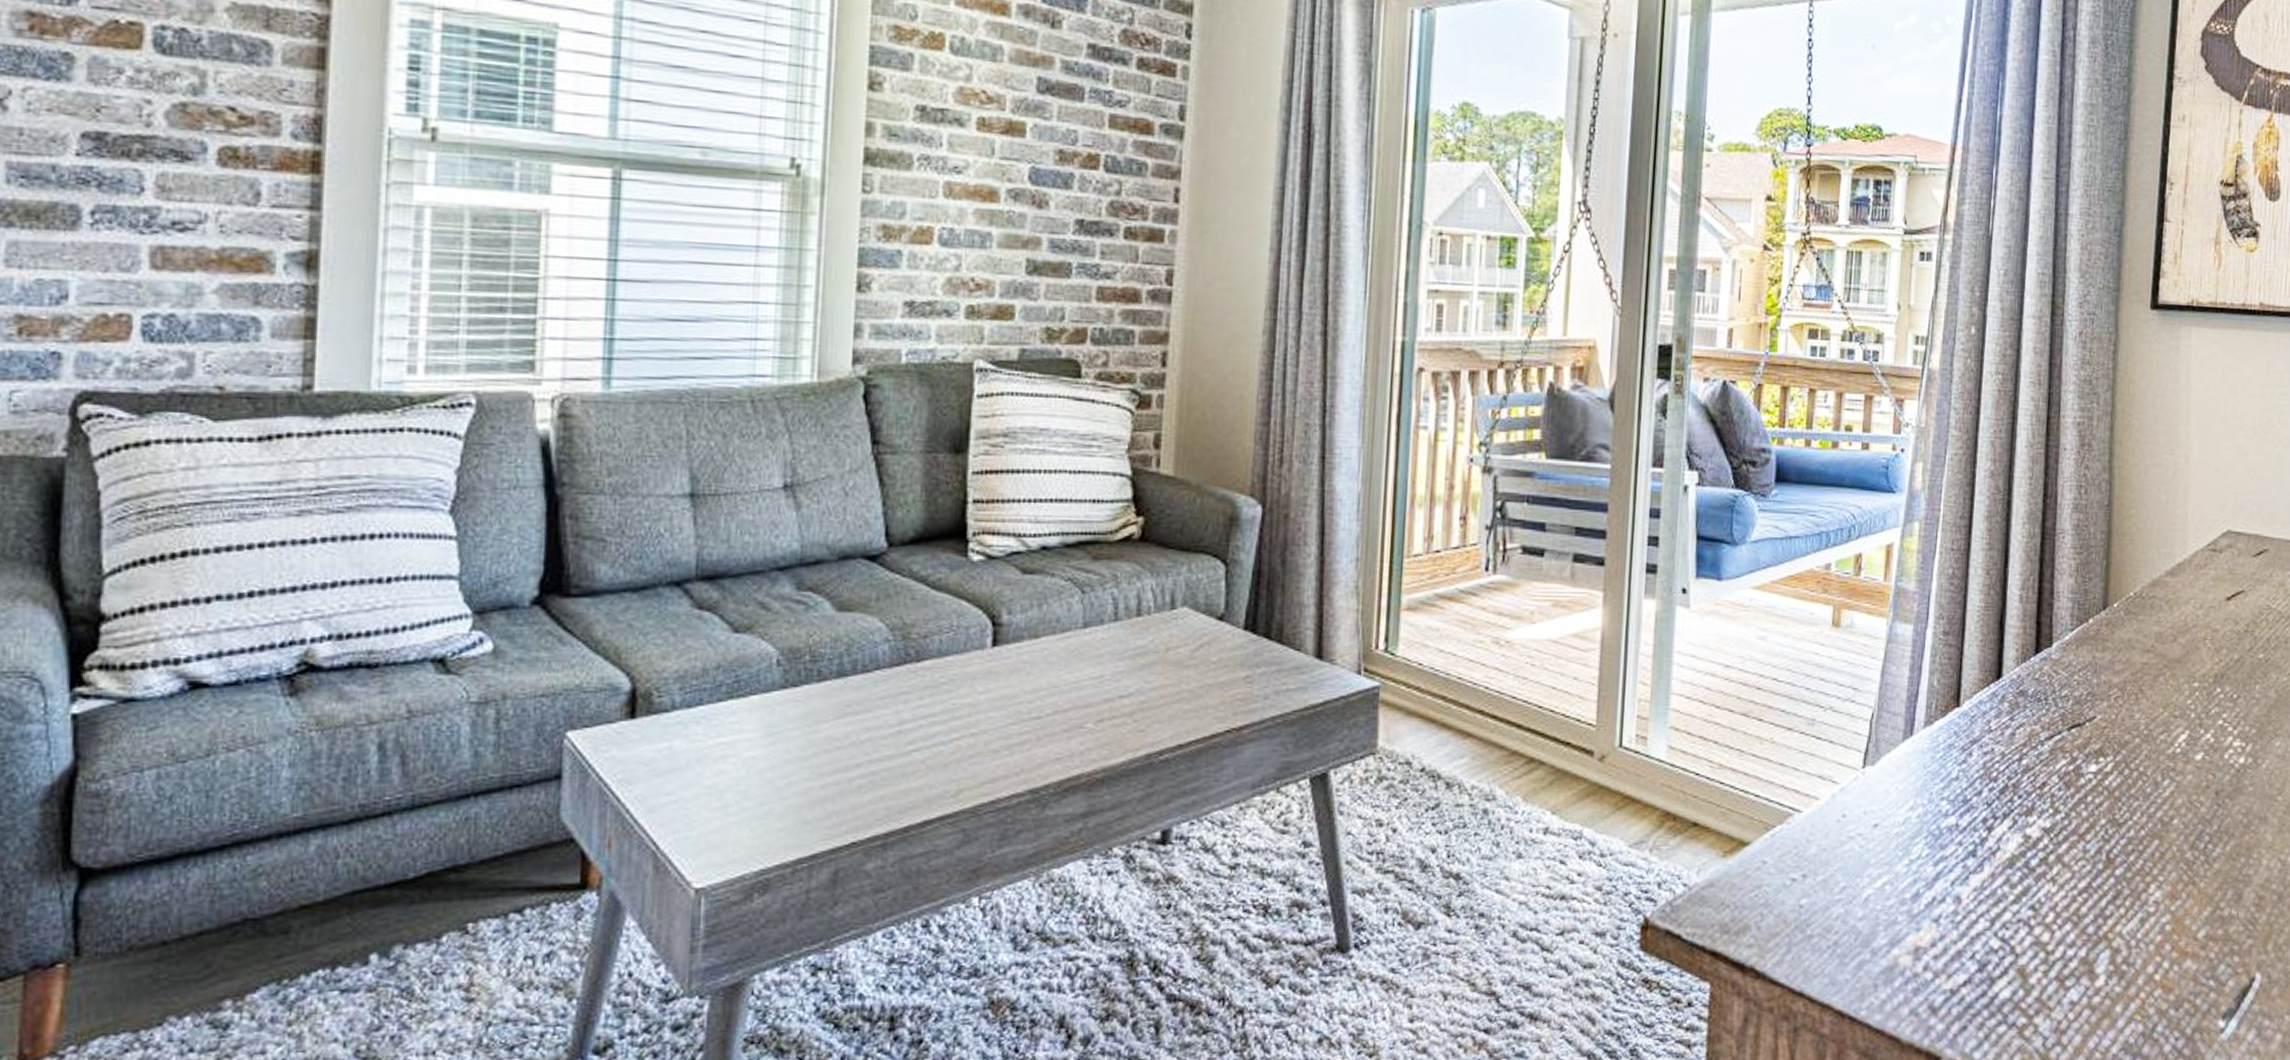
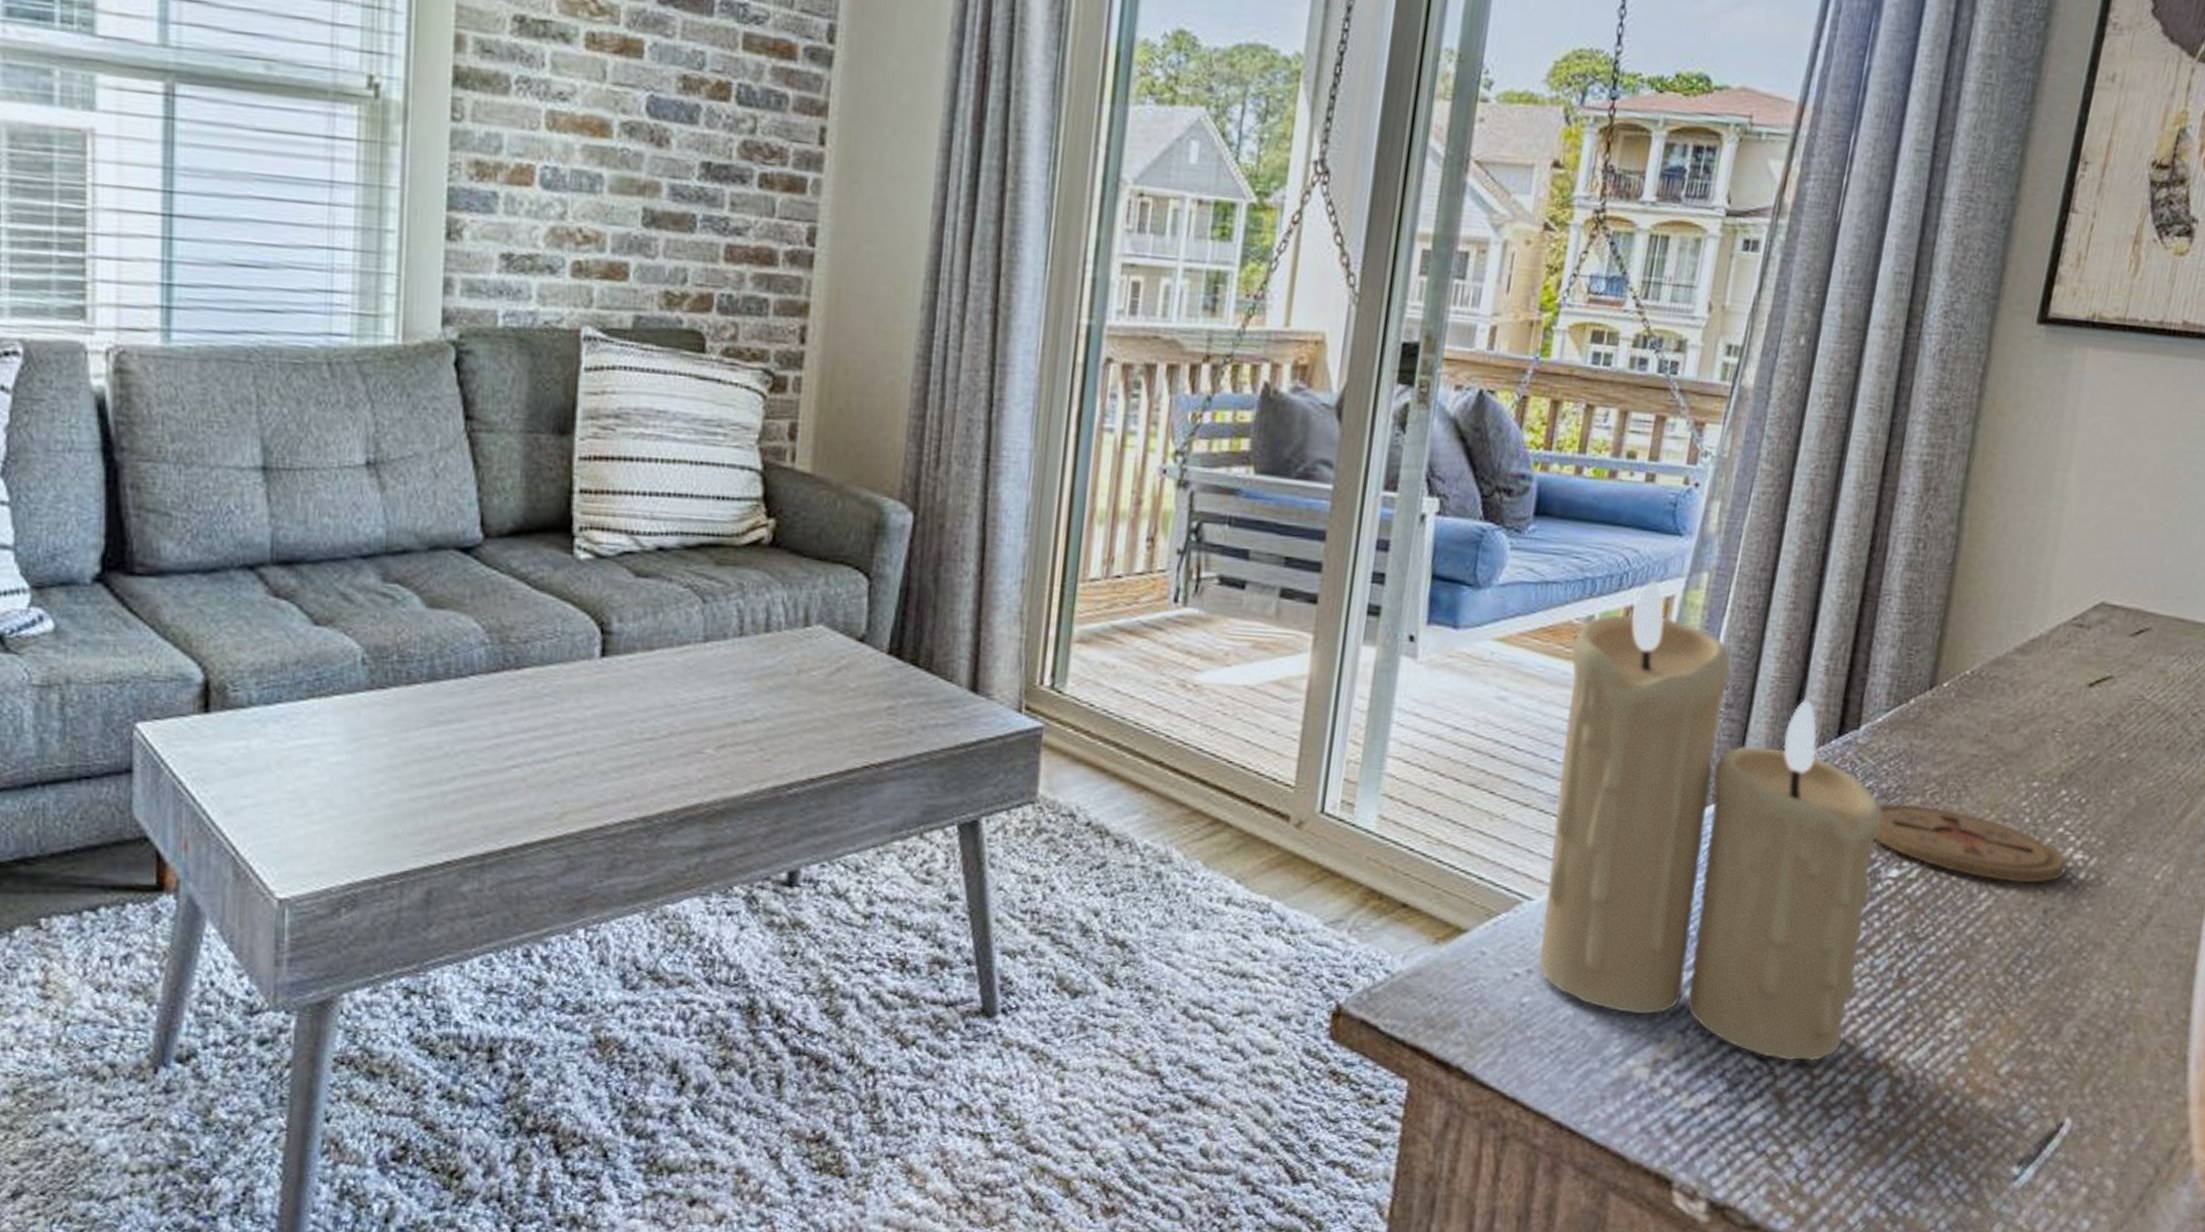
candle: none [1811,529,2079,940] -> present [1538,578,1883,1061]
coaster: none [2074,709,2229,770] -> present [1874,804,2067,884]

